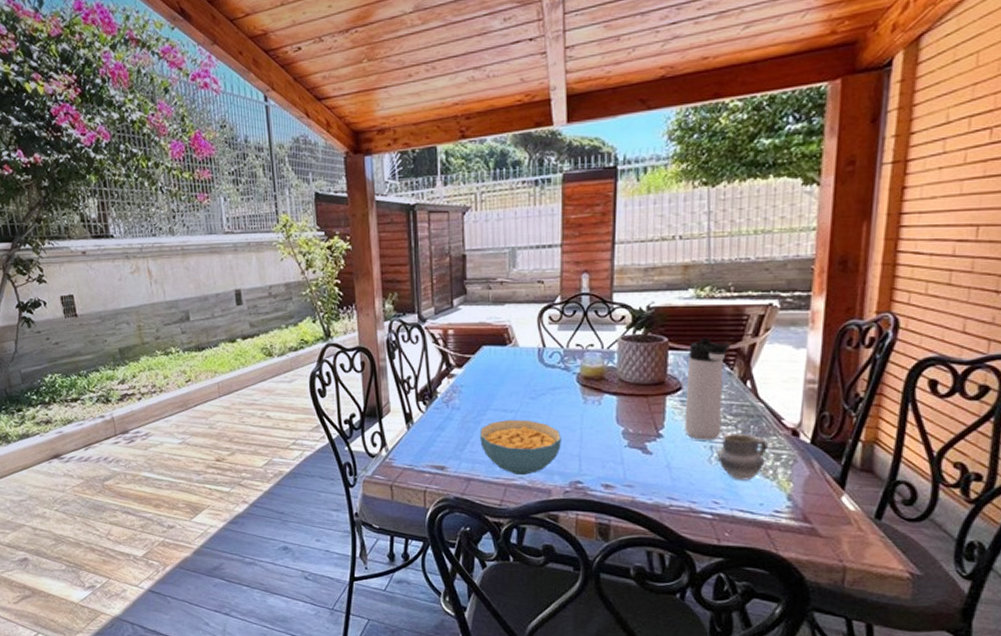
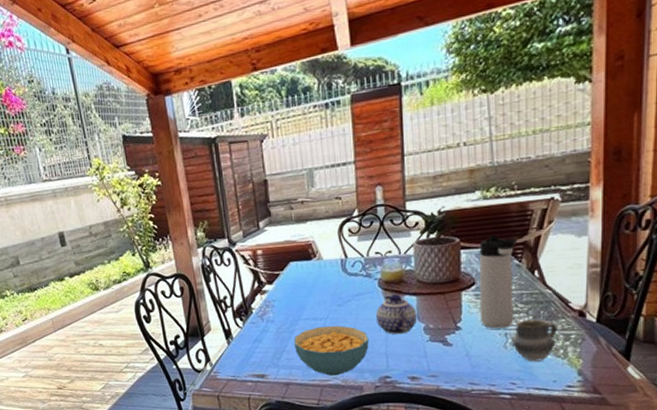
teapot: none [571,391,617,437] -> present [375,293,418,335]

